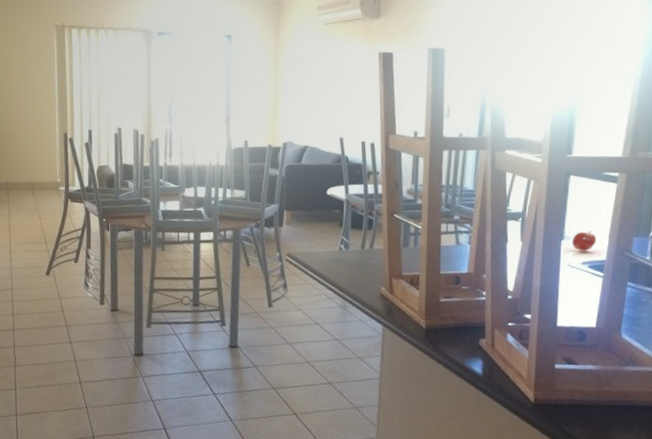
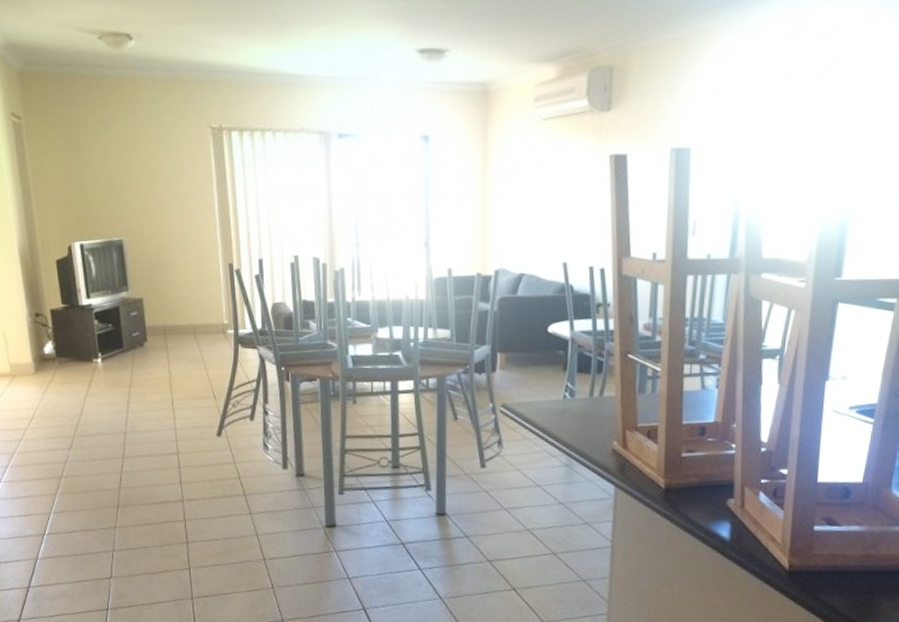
fruit: present [572,231,597,251] -> none [837,369,867,394]

